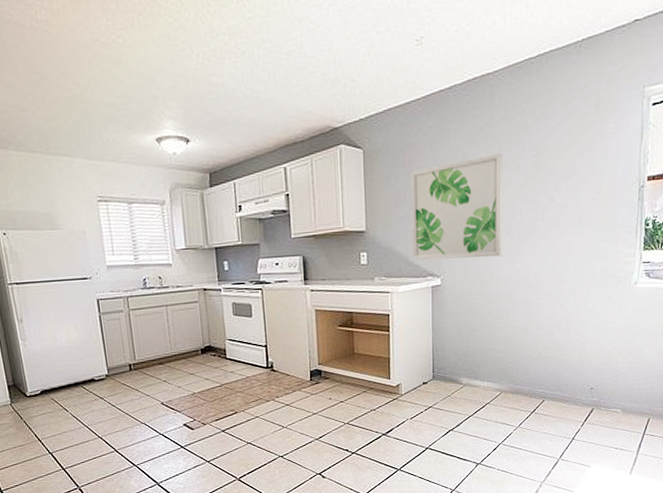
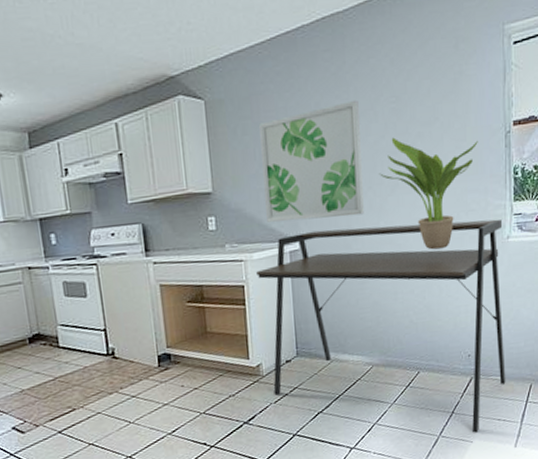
desk: none [401,266,630,459] -> present [256,219,506,433]
potted plant: none [517,188,612,291] -> present [378,137,478,250]

